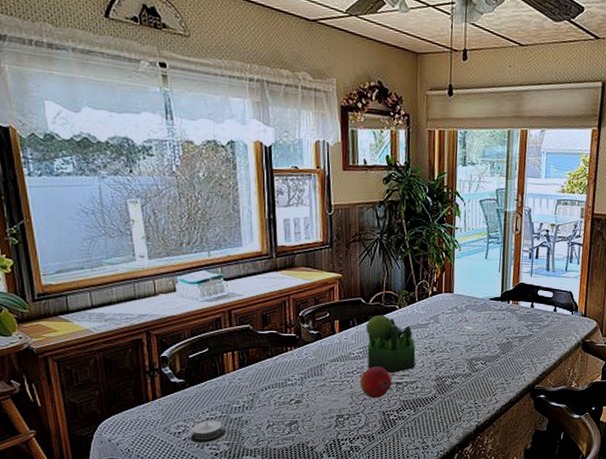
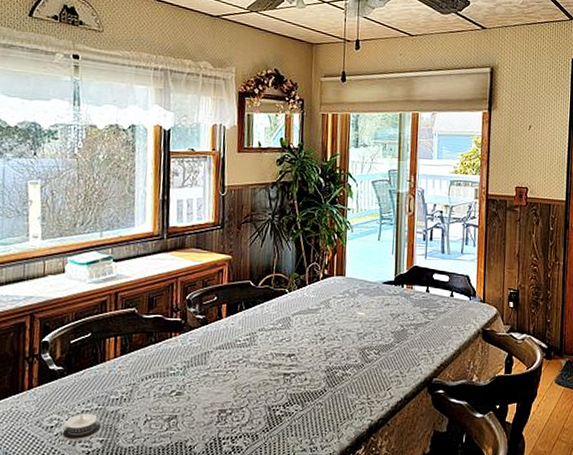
fruit: present [360,367,392,399] -> none [245,355,279,391]
plant: present [365,315,416,373] -> none [253,299,305,363]

